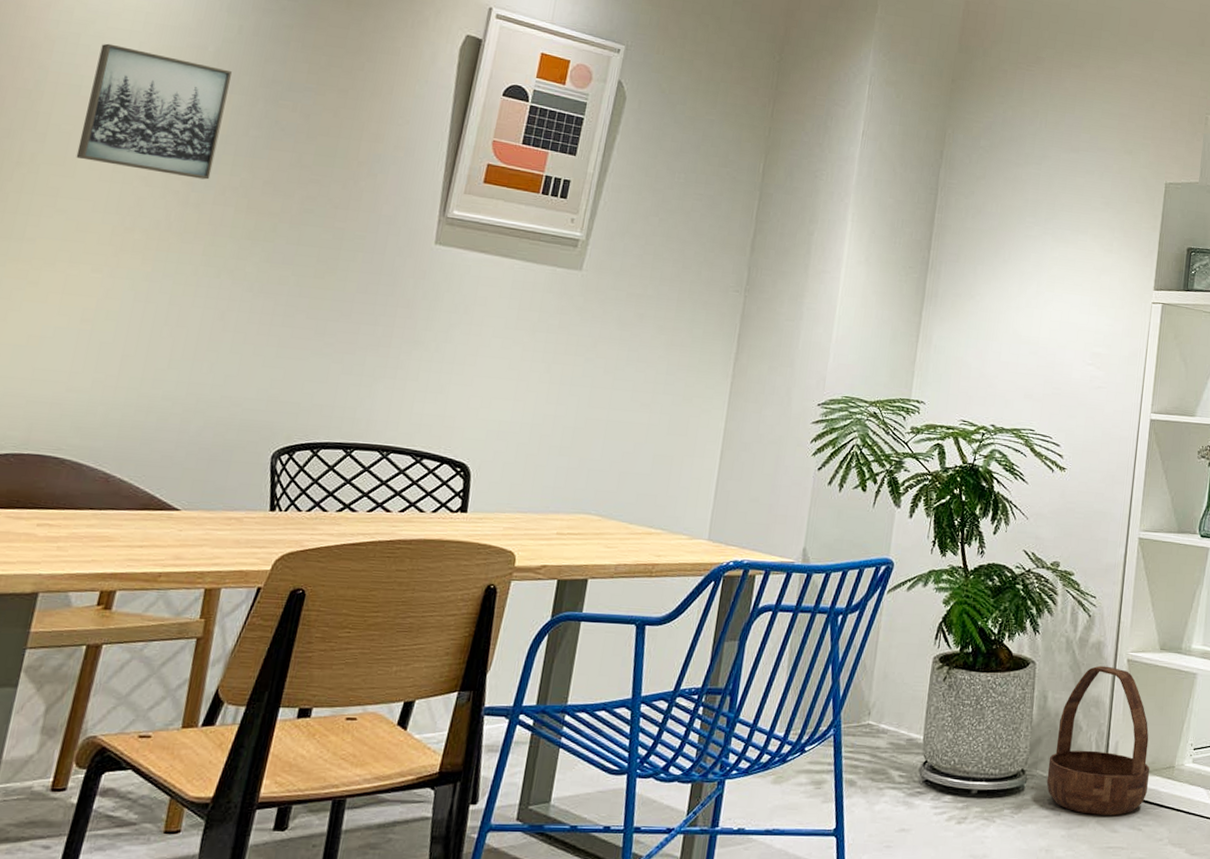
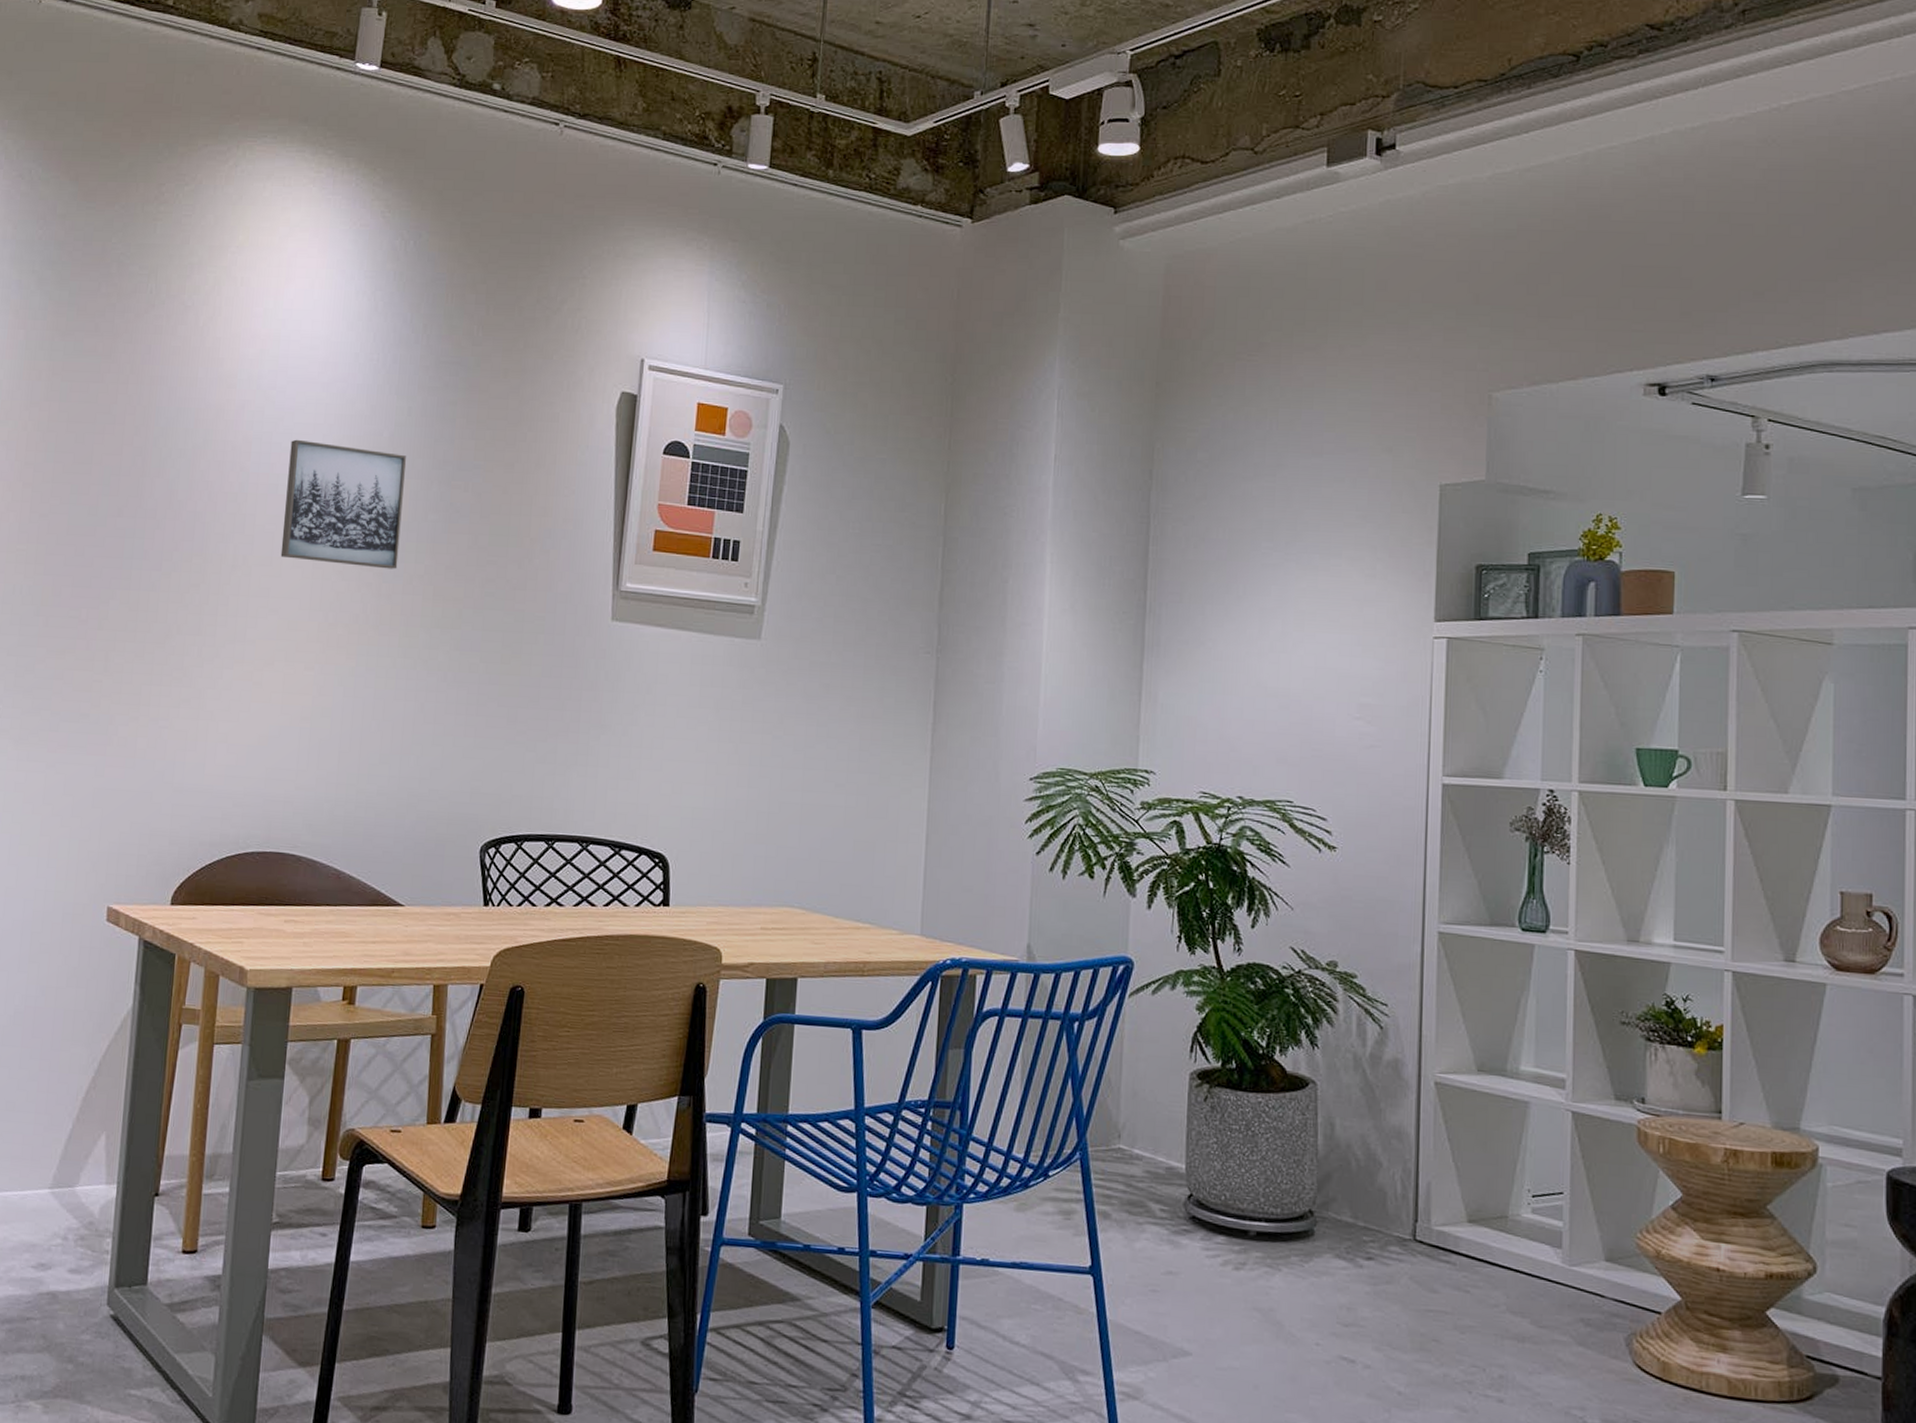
basket: present [1046,665,1150,816] -> none [1341,1088,1476,1273]

